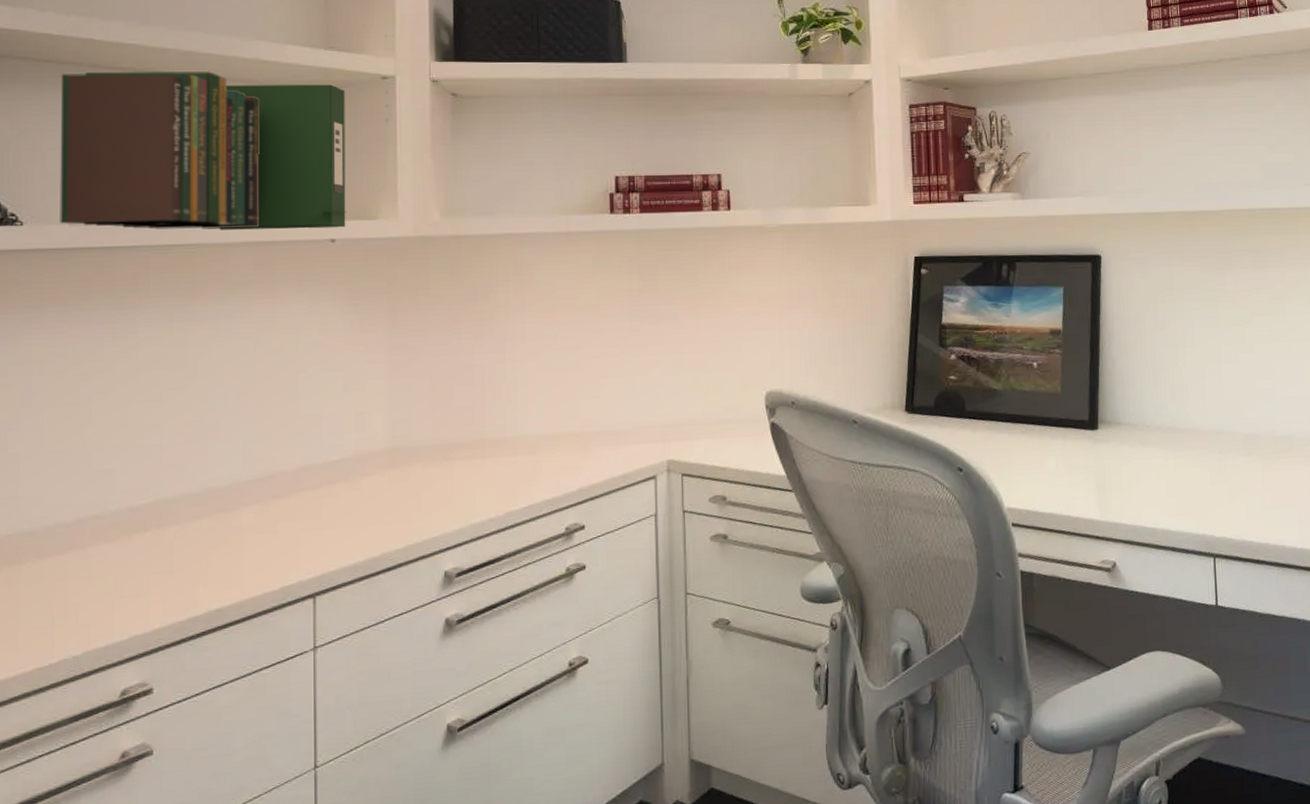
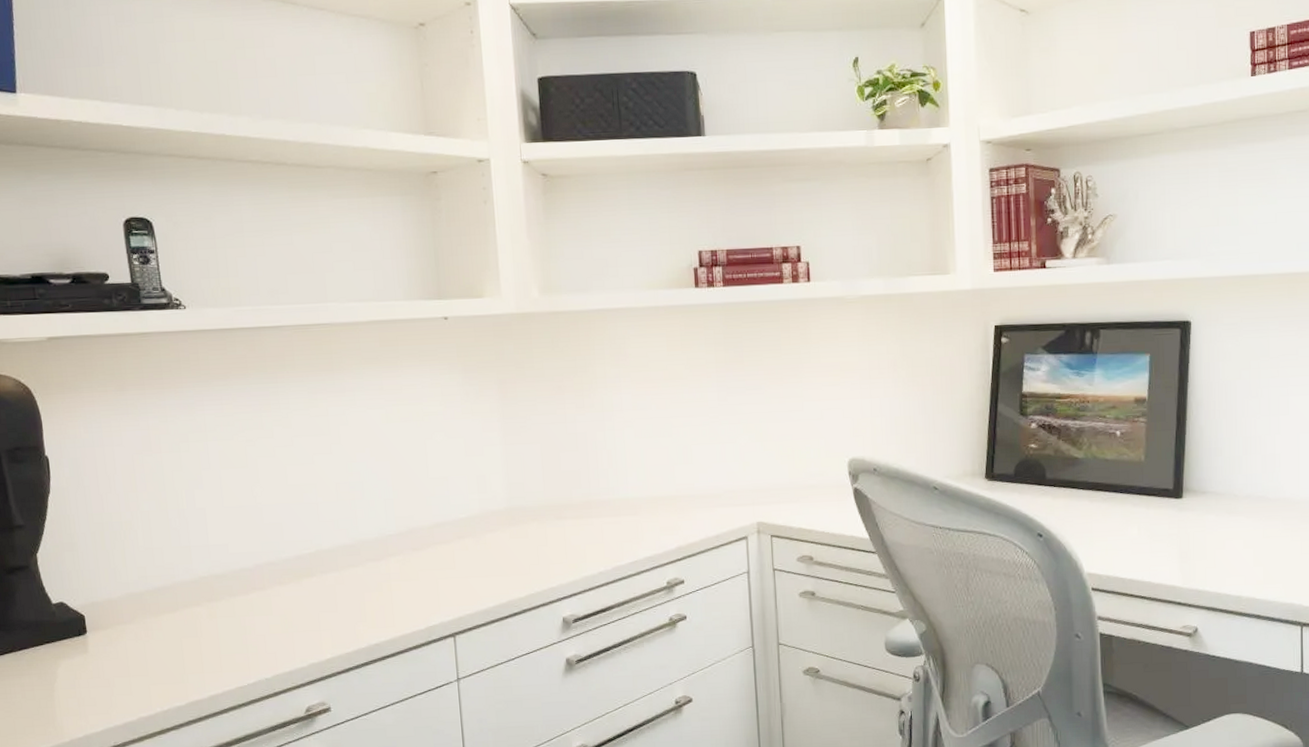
books: present [60,71,260,229] -> none [202,161,382,311]
binder: present [202,84,346,230] -> none [333,169,456,310]

